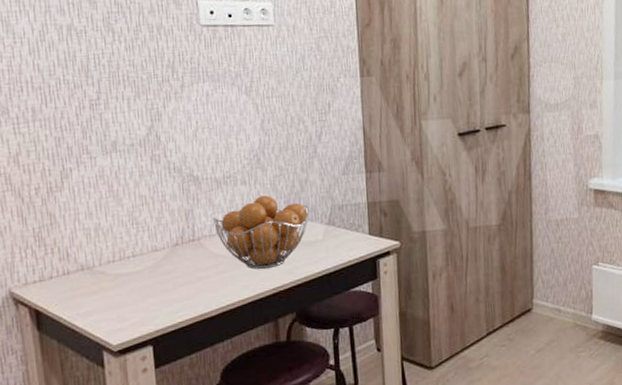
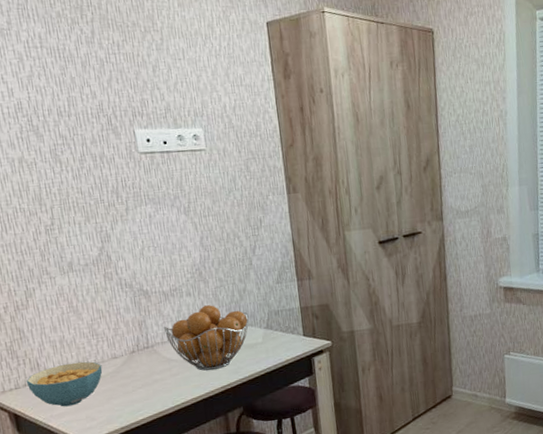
cereal bowl: none [52,253,140,304] -> present [26,361,103,407]

